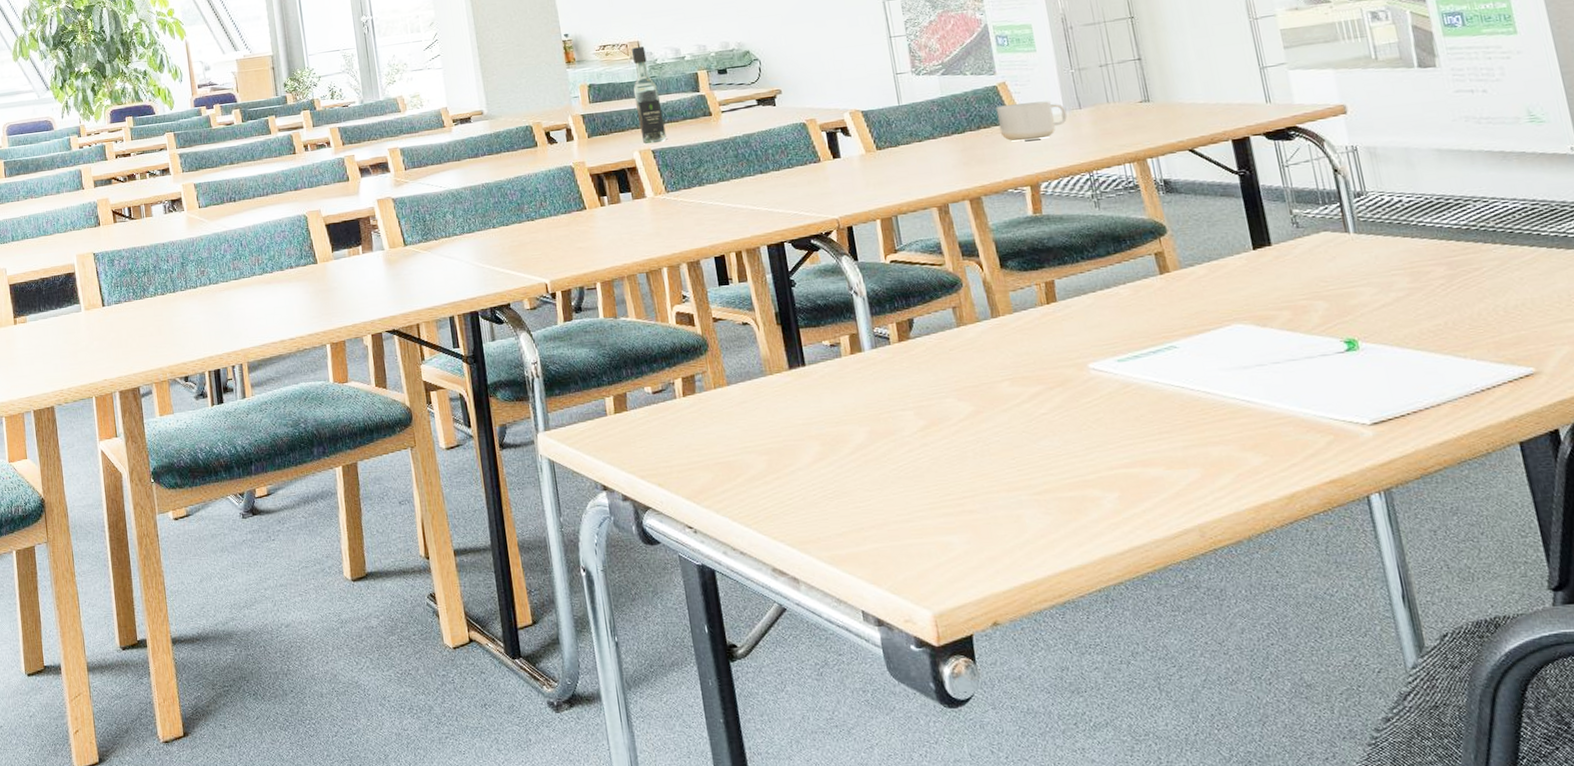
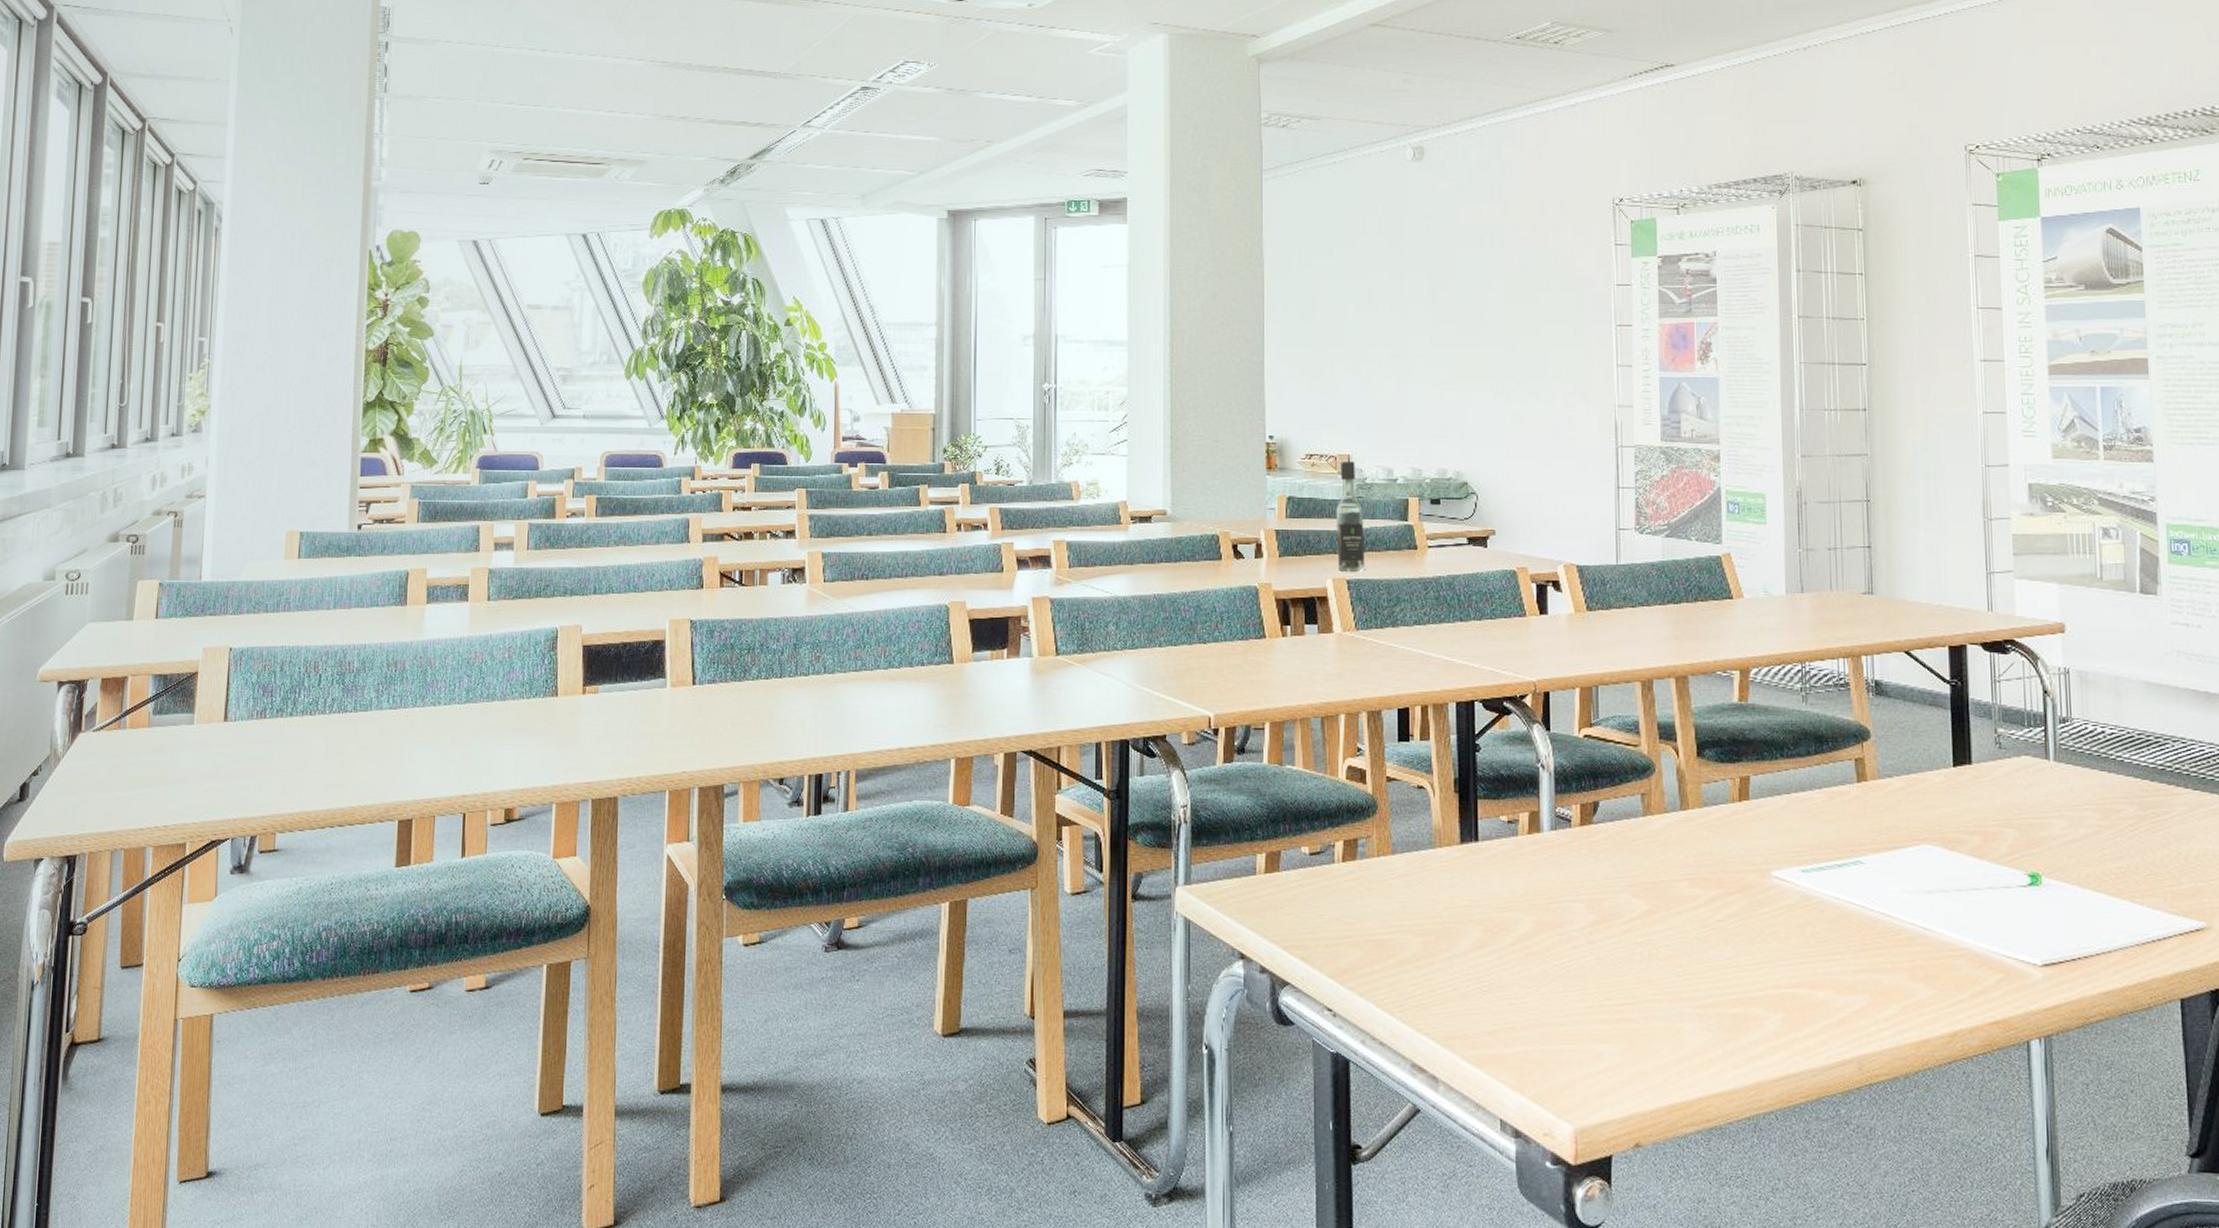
cup: present [995,101,1068,141] -> none [1716,579,1788,620]

